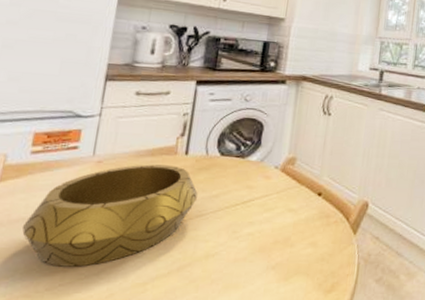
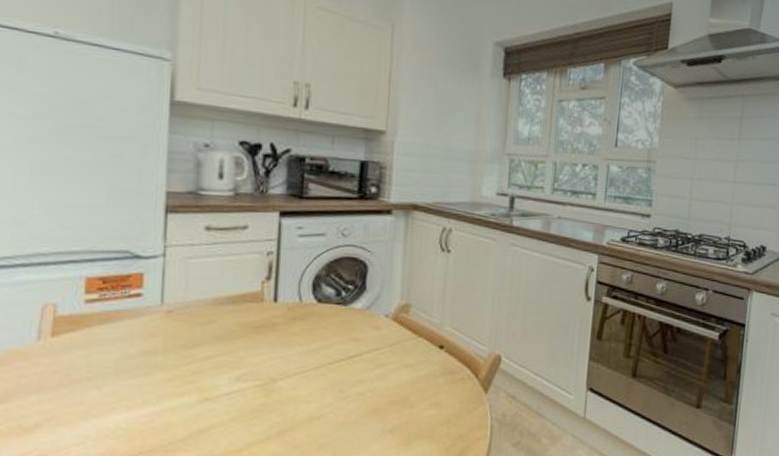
decorative bowl: present [22,164,198,267] -> none [88,314,293,432]

